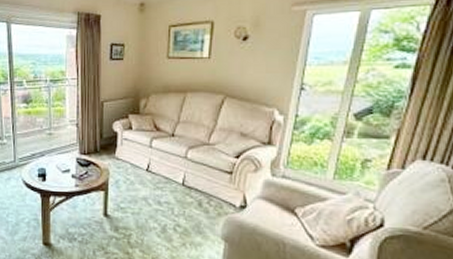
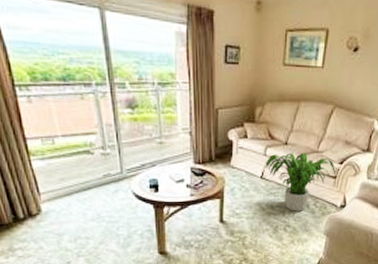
potted plant: none [151,145,231,210] -> present [265,153,336,211]

